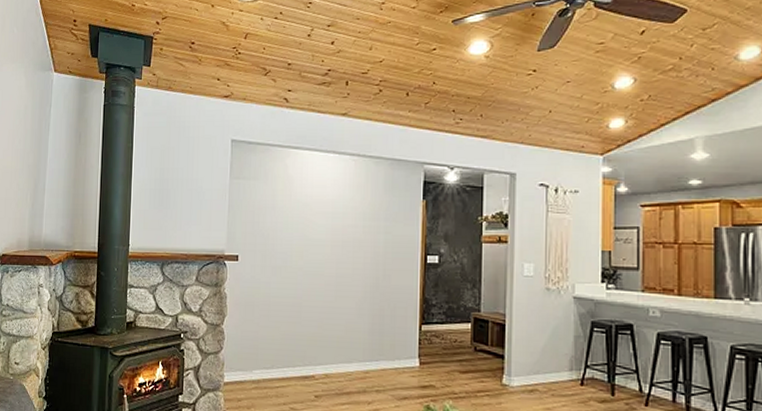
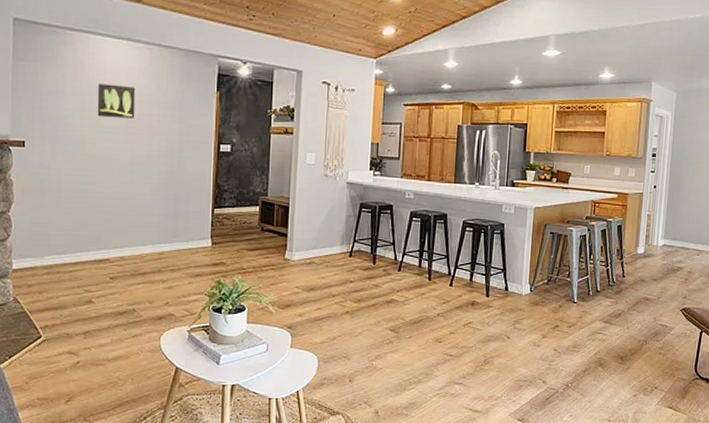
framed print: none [304,197,341,231] -> present [97,84,136,119]

